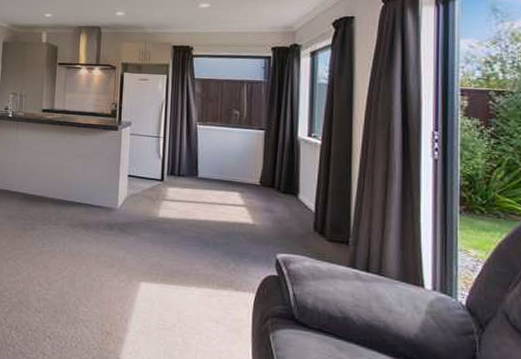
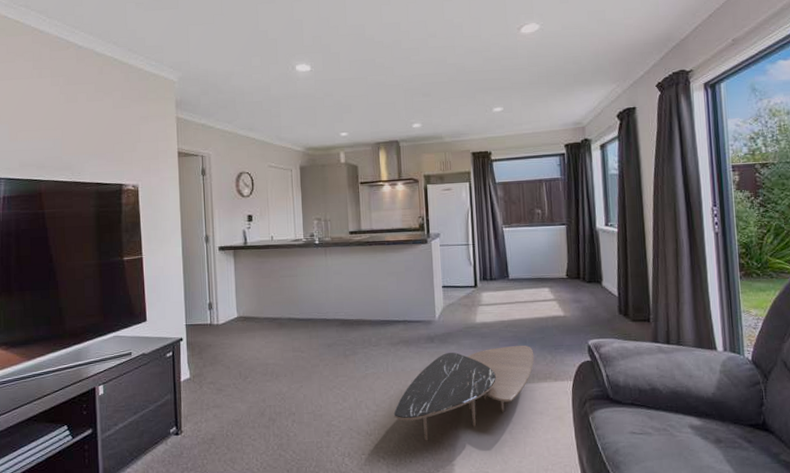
coffee table: none [64,243,217,329] -> present [393,345,535,441]

